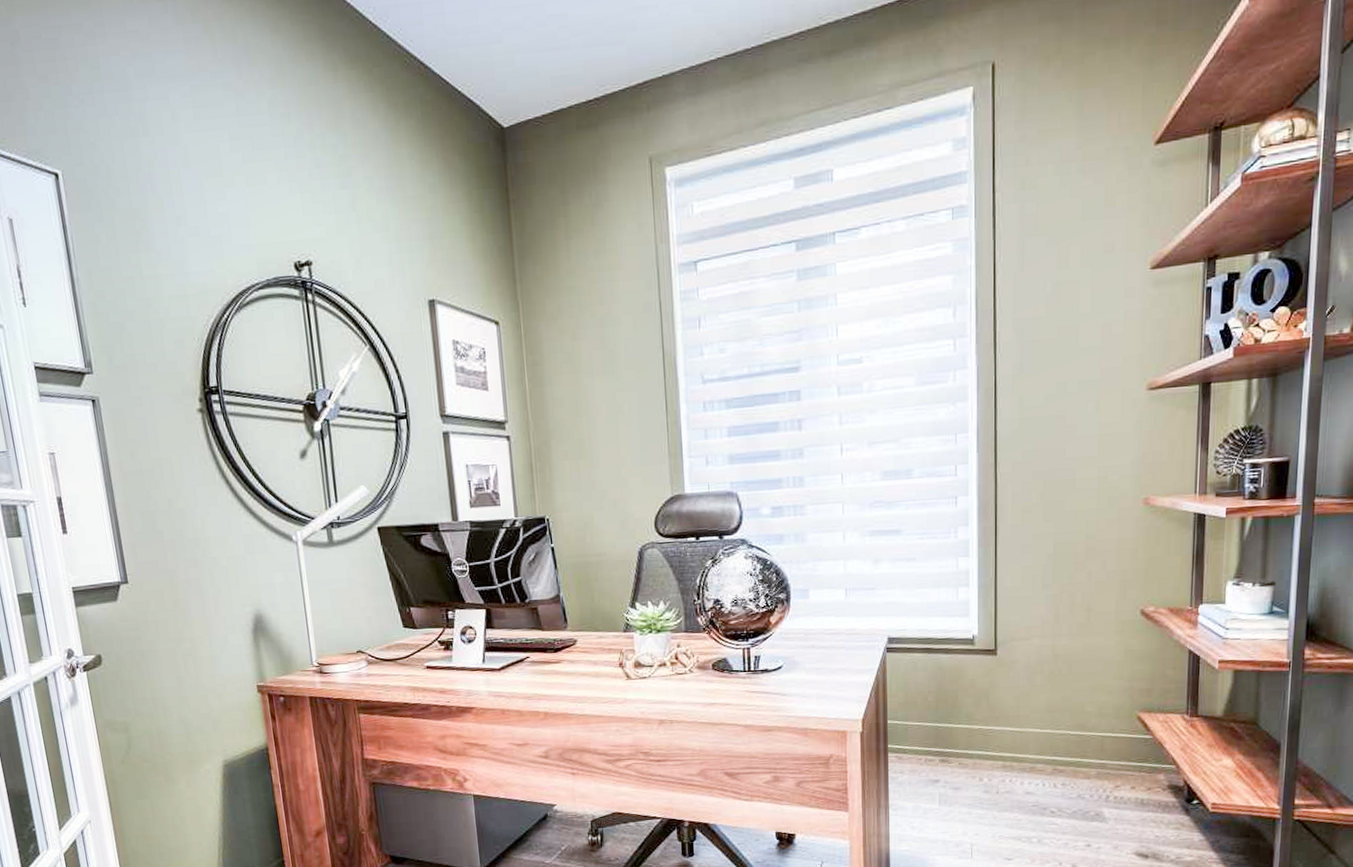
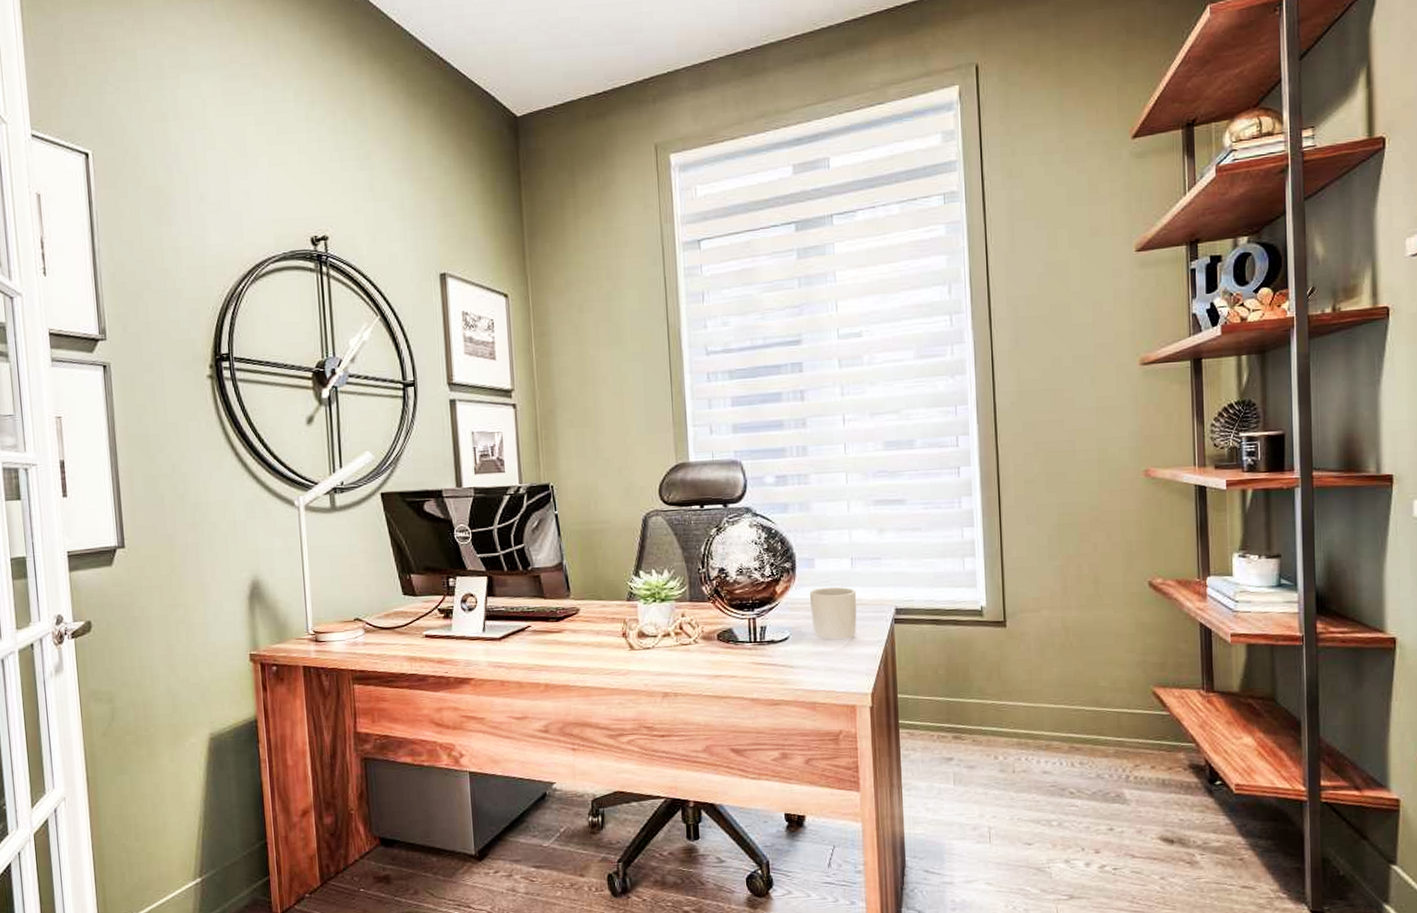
mug: none [804,617,850,669] -> present [810,586,857,640]

